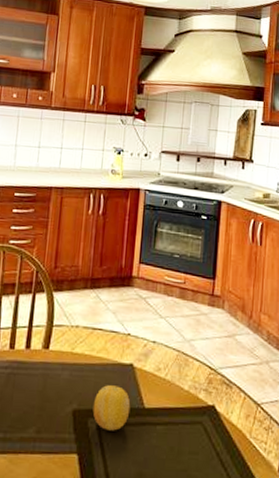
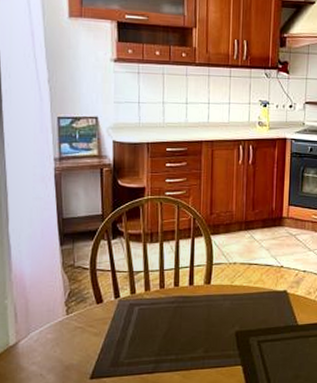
fruit: present [92,385,131,431] -> none [253,309,286,345]

